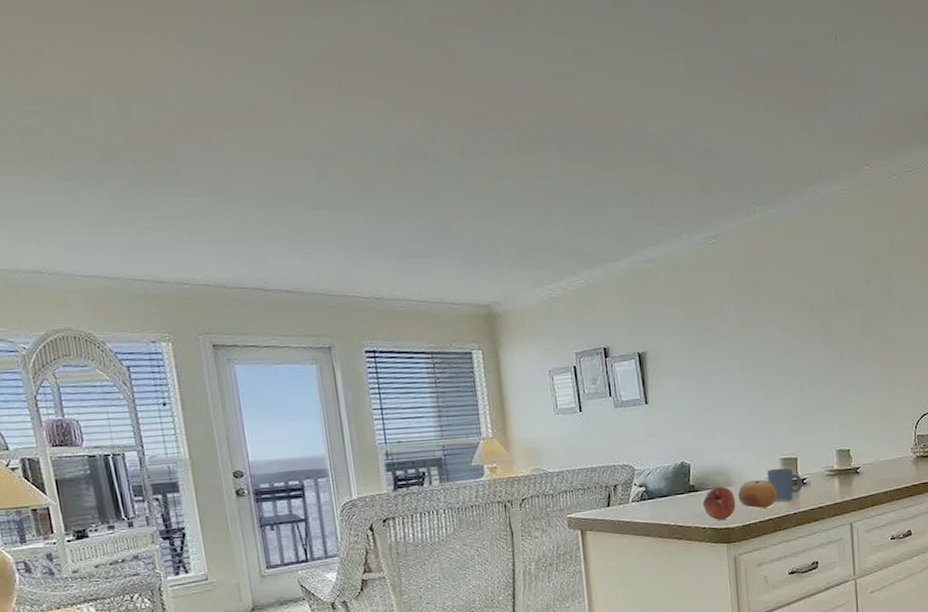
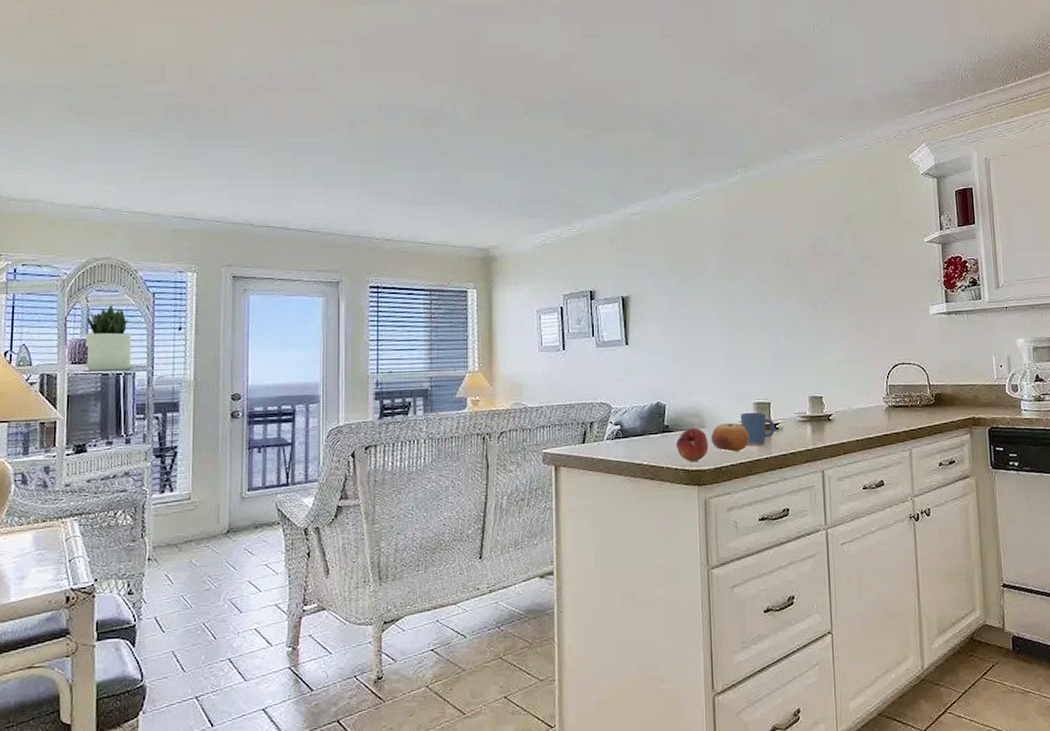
planter: none [56,382,124,456] -> present [80,306,135,373]

